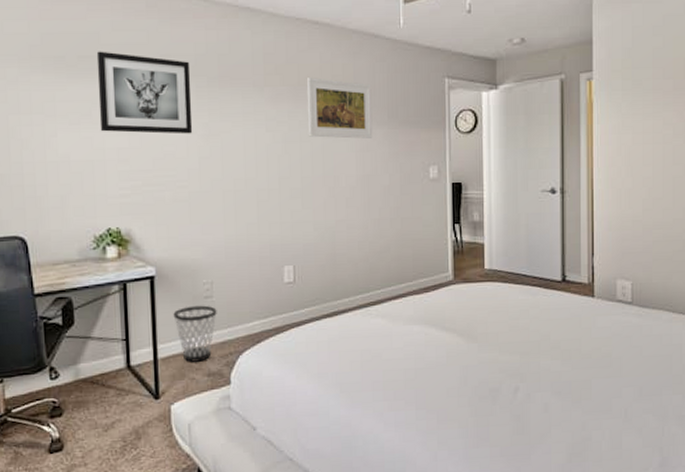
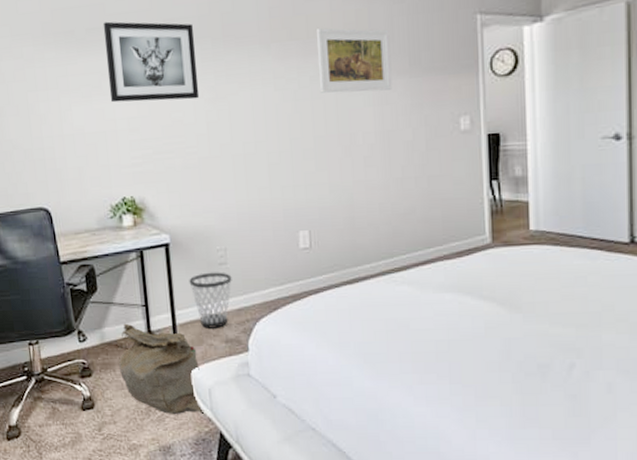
bag: none [93,358,183,453] -> present [118,323,205,415]

